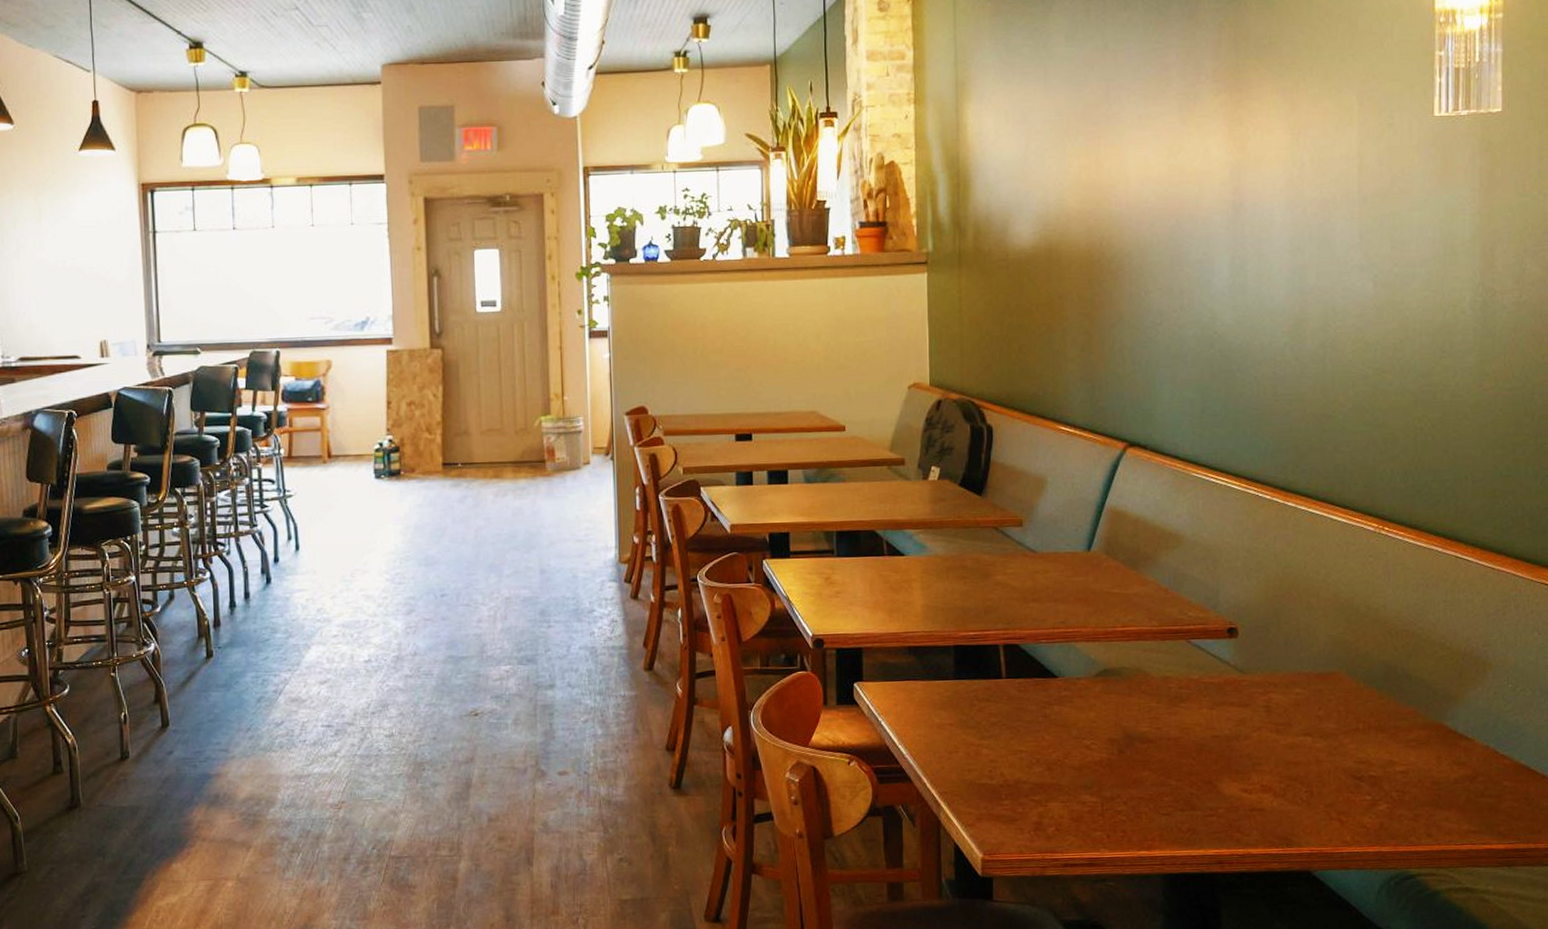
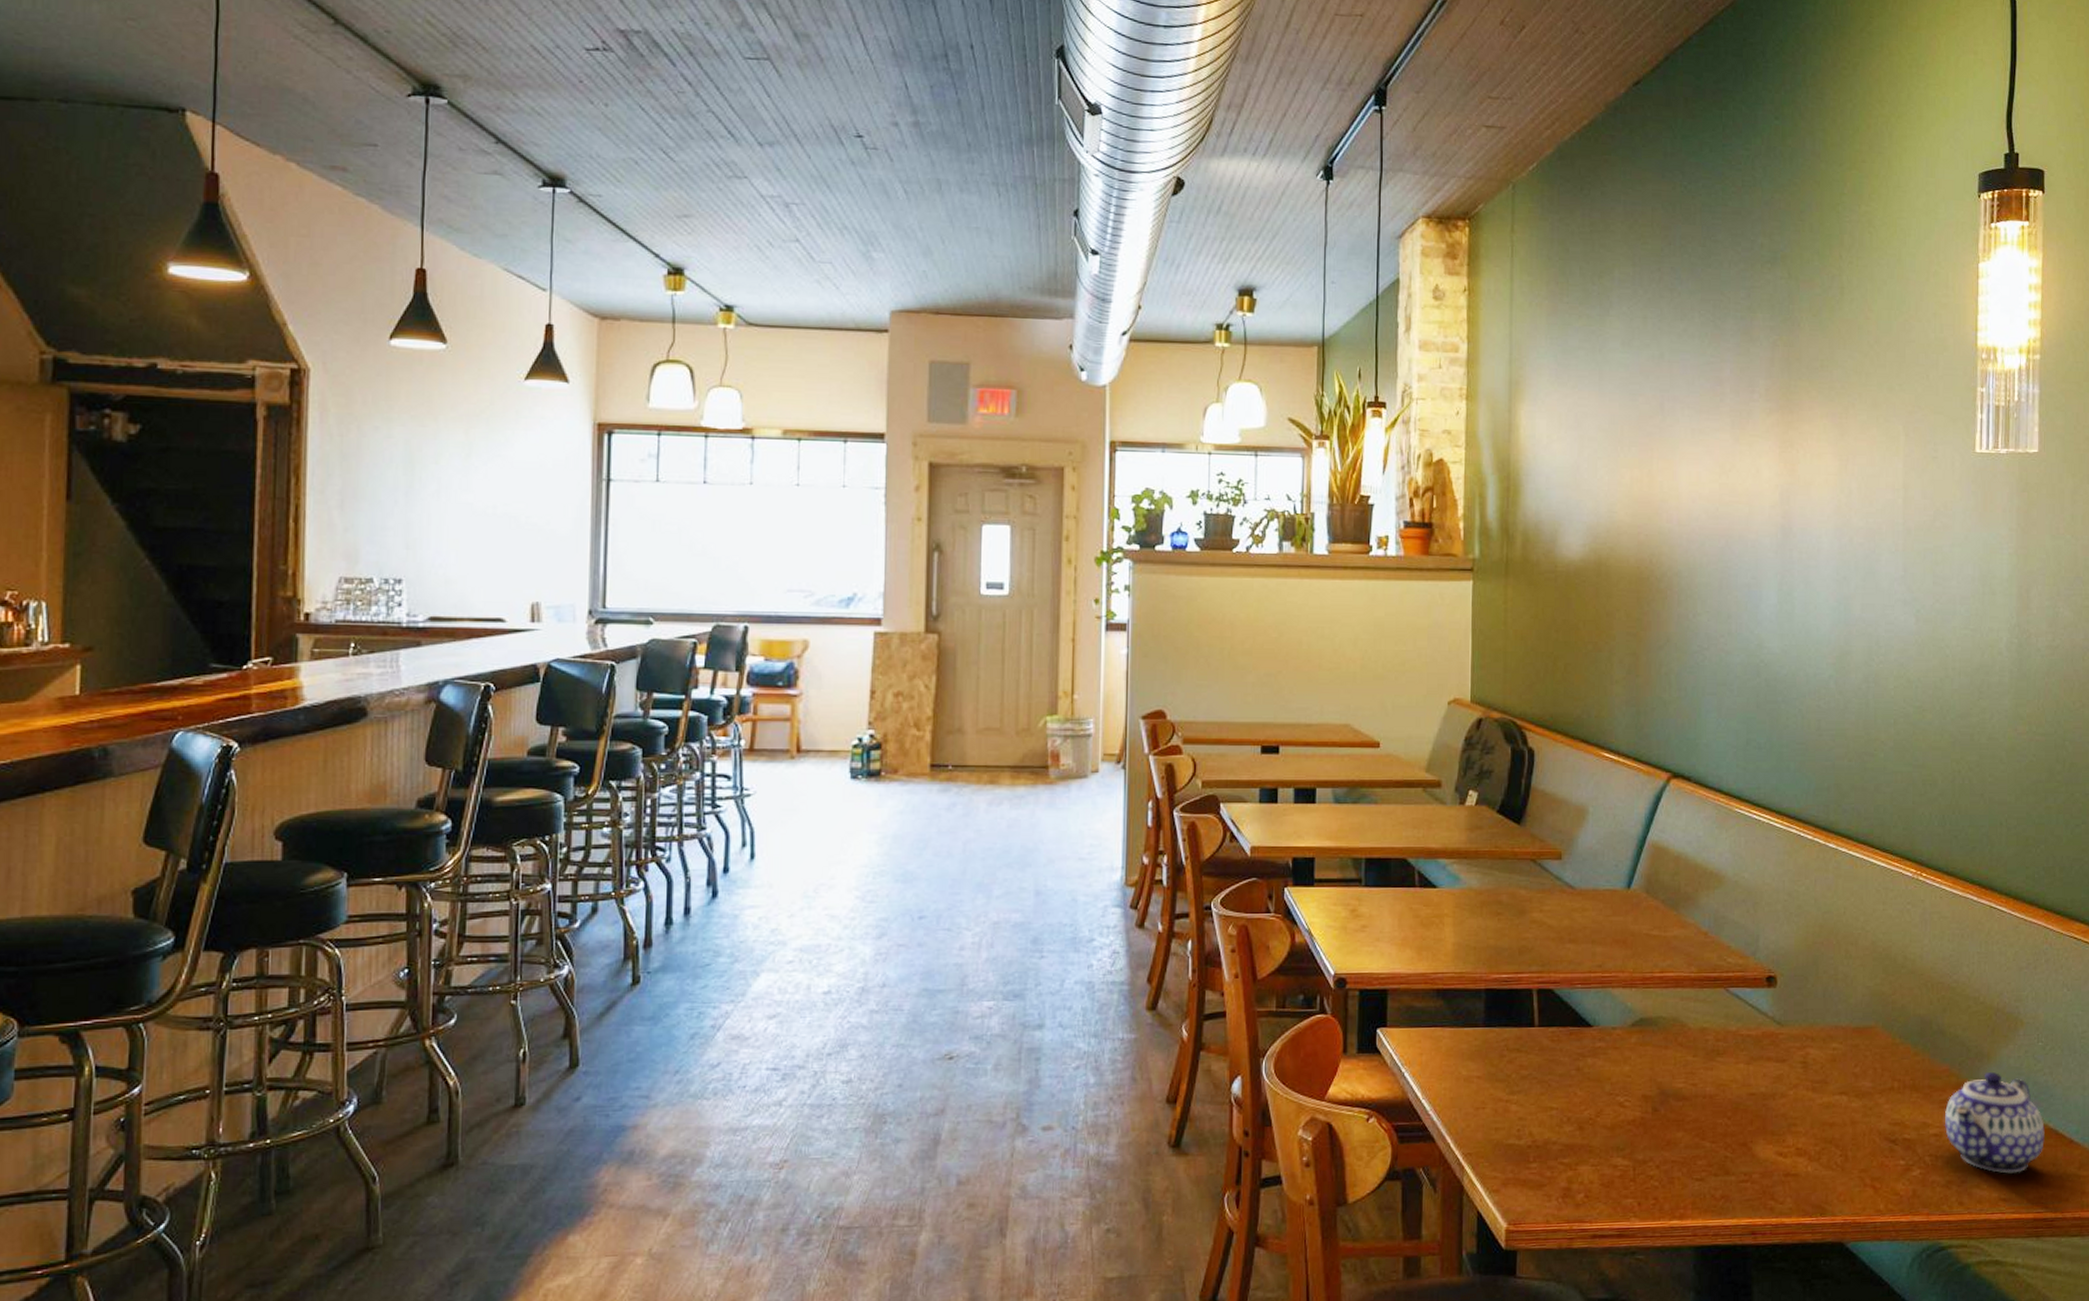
teapot: none [1411,712,1516,808] -> present [1944,1071,2045,1174]

